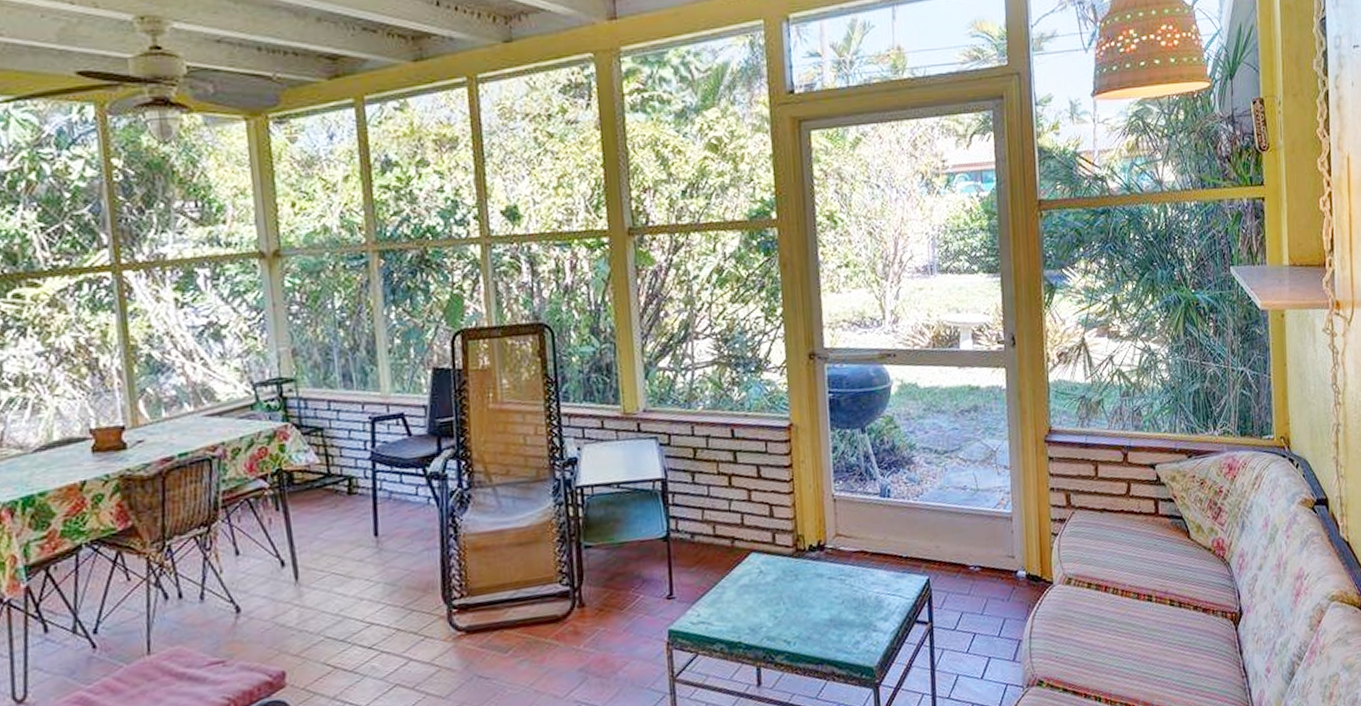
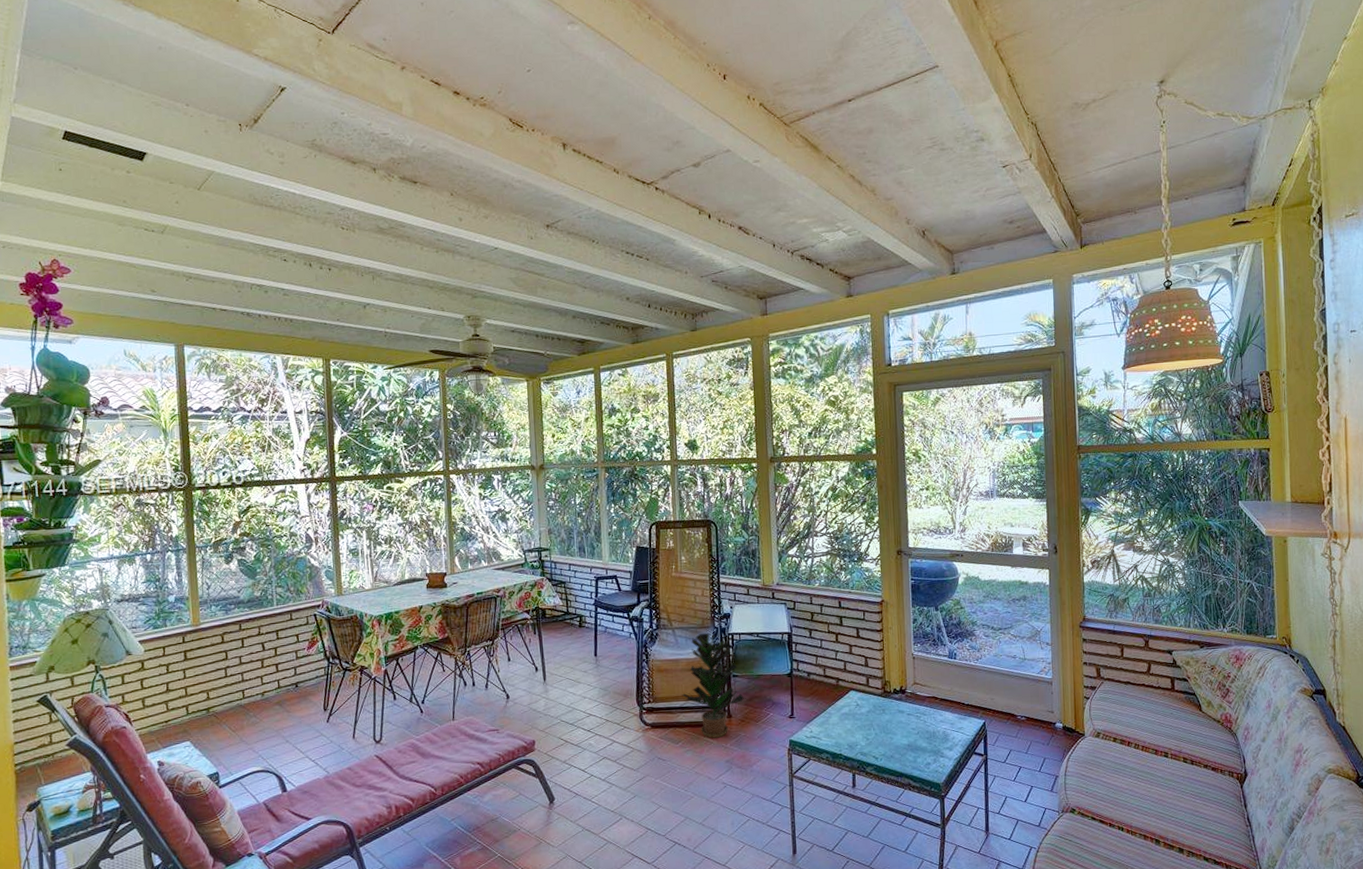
potted plant: none [509,489,602,640] -> present [681,633,744,738]

